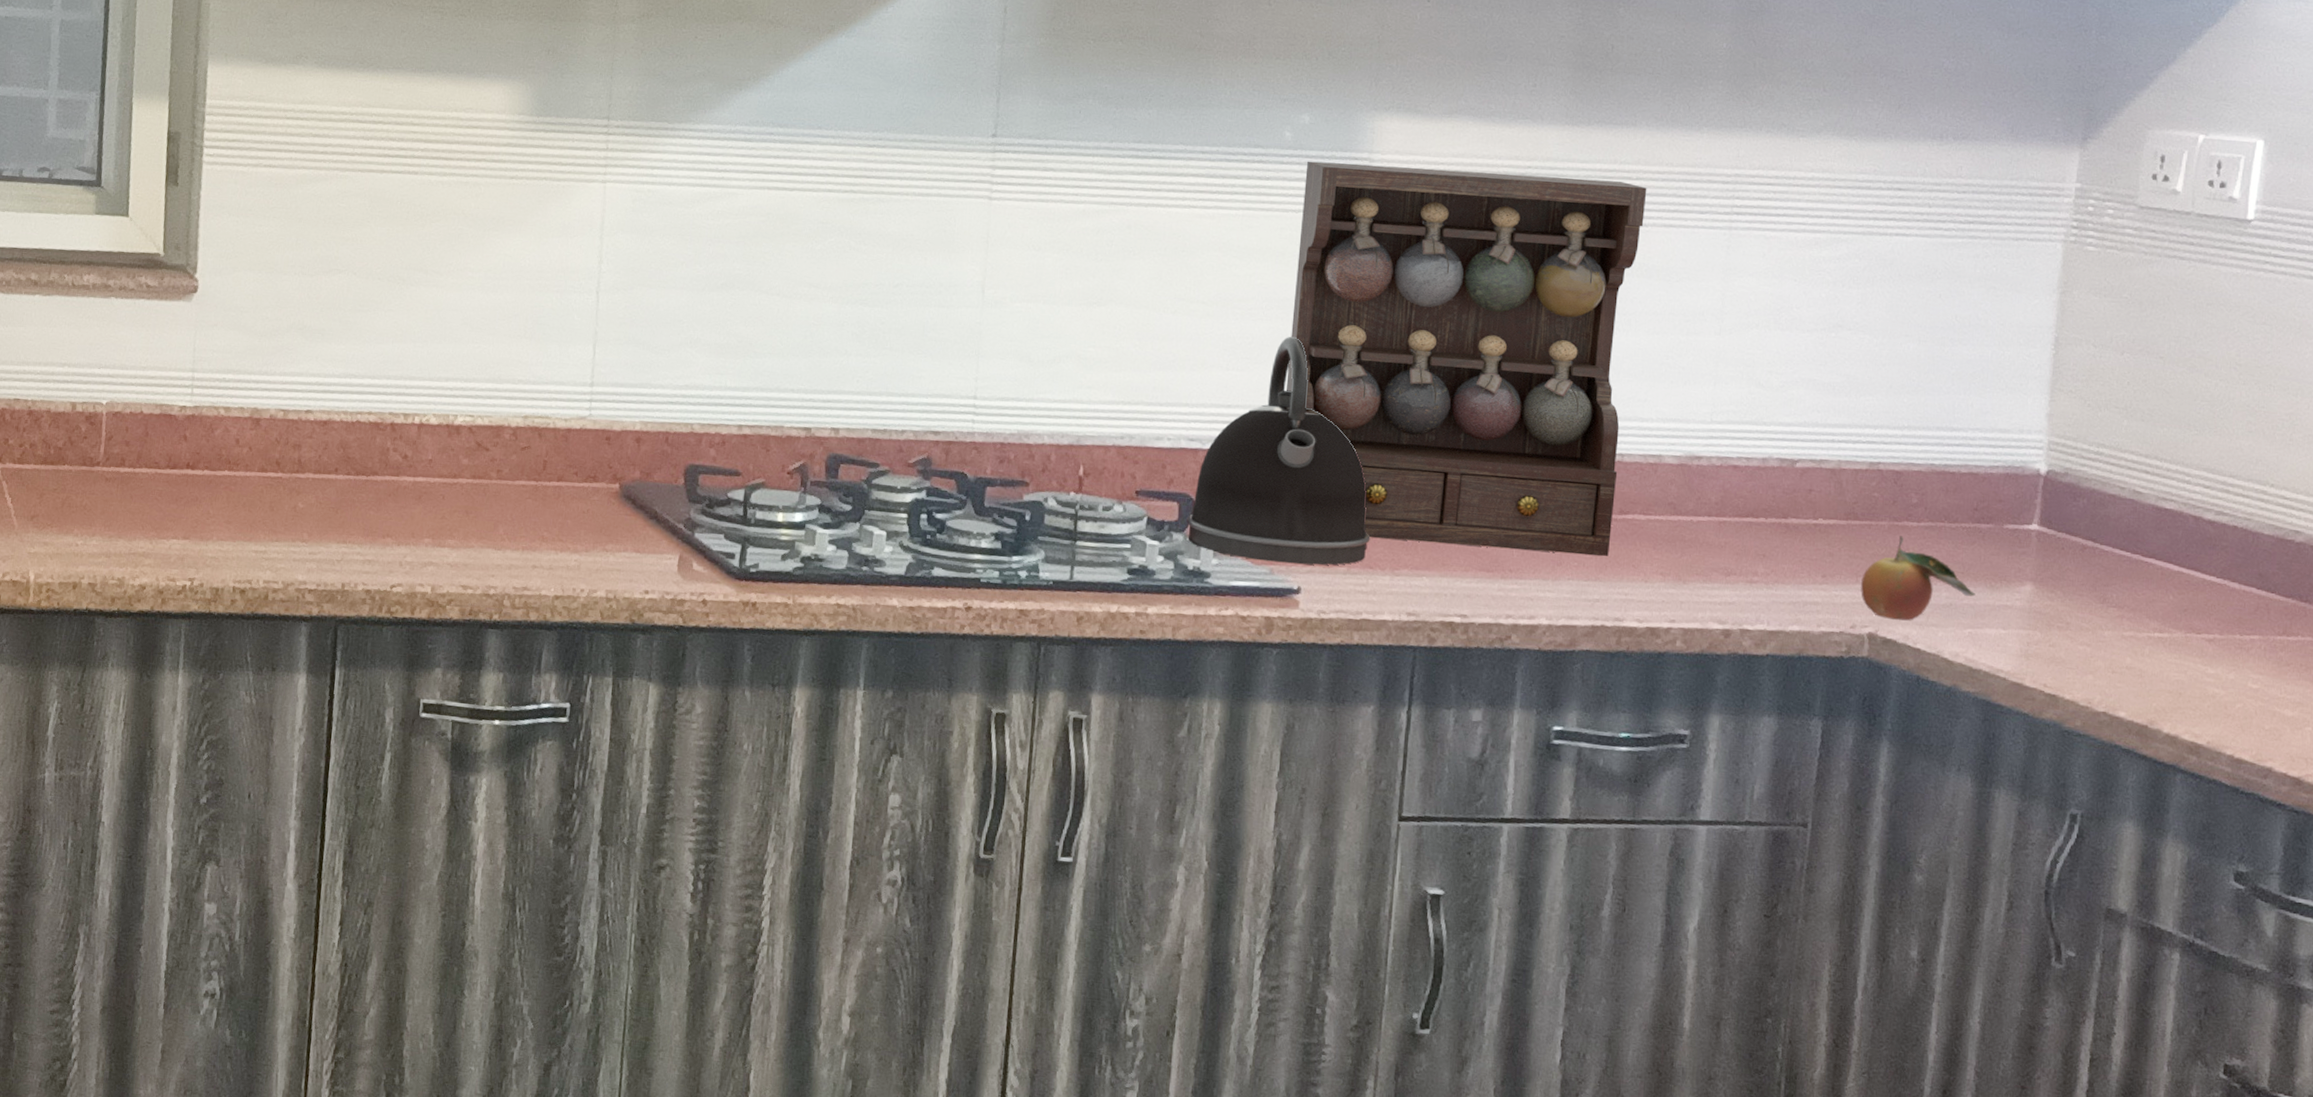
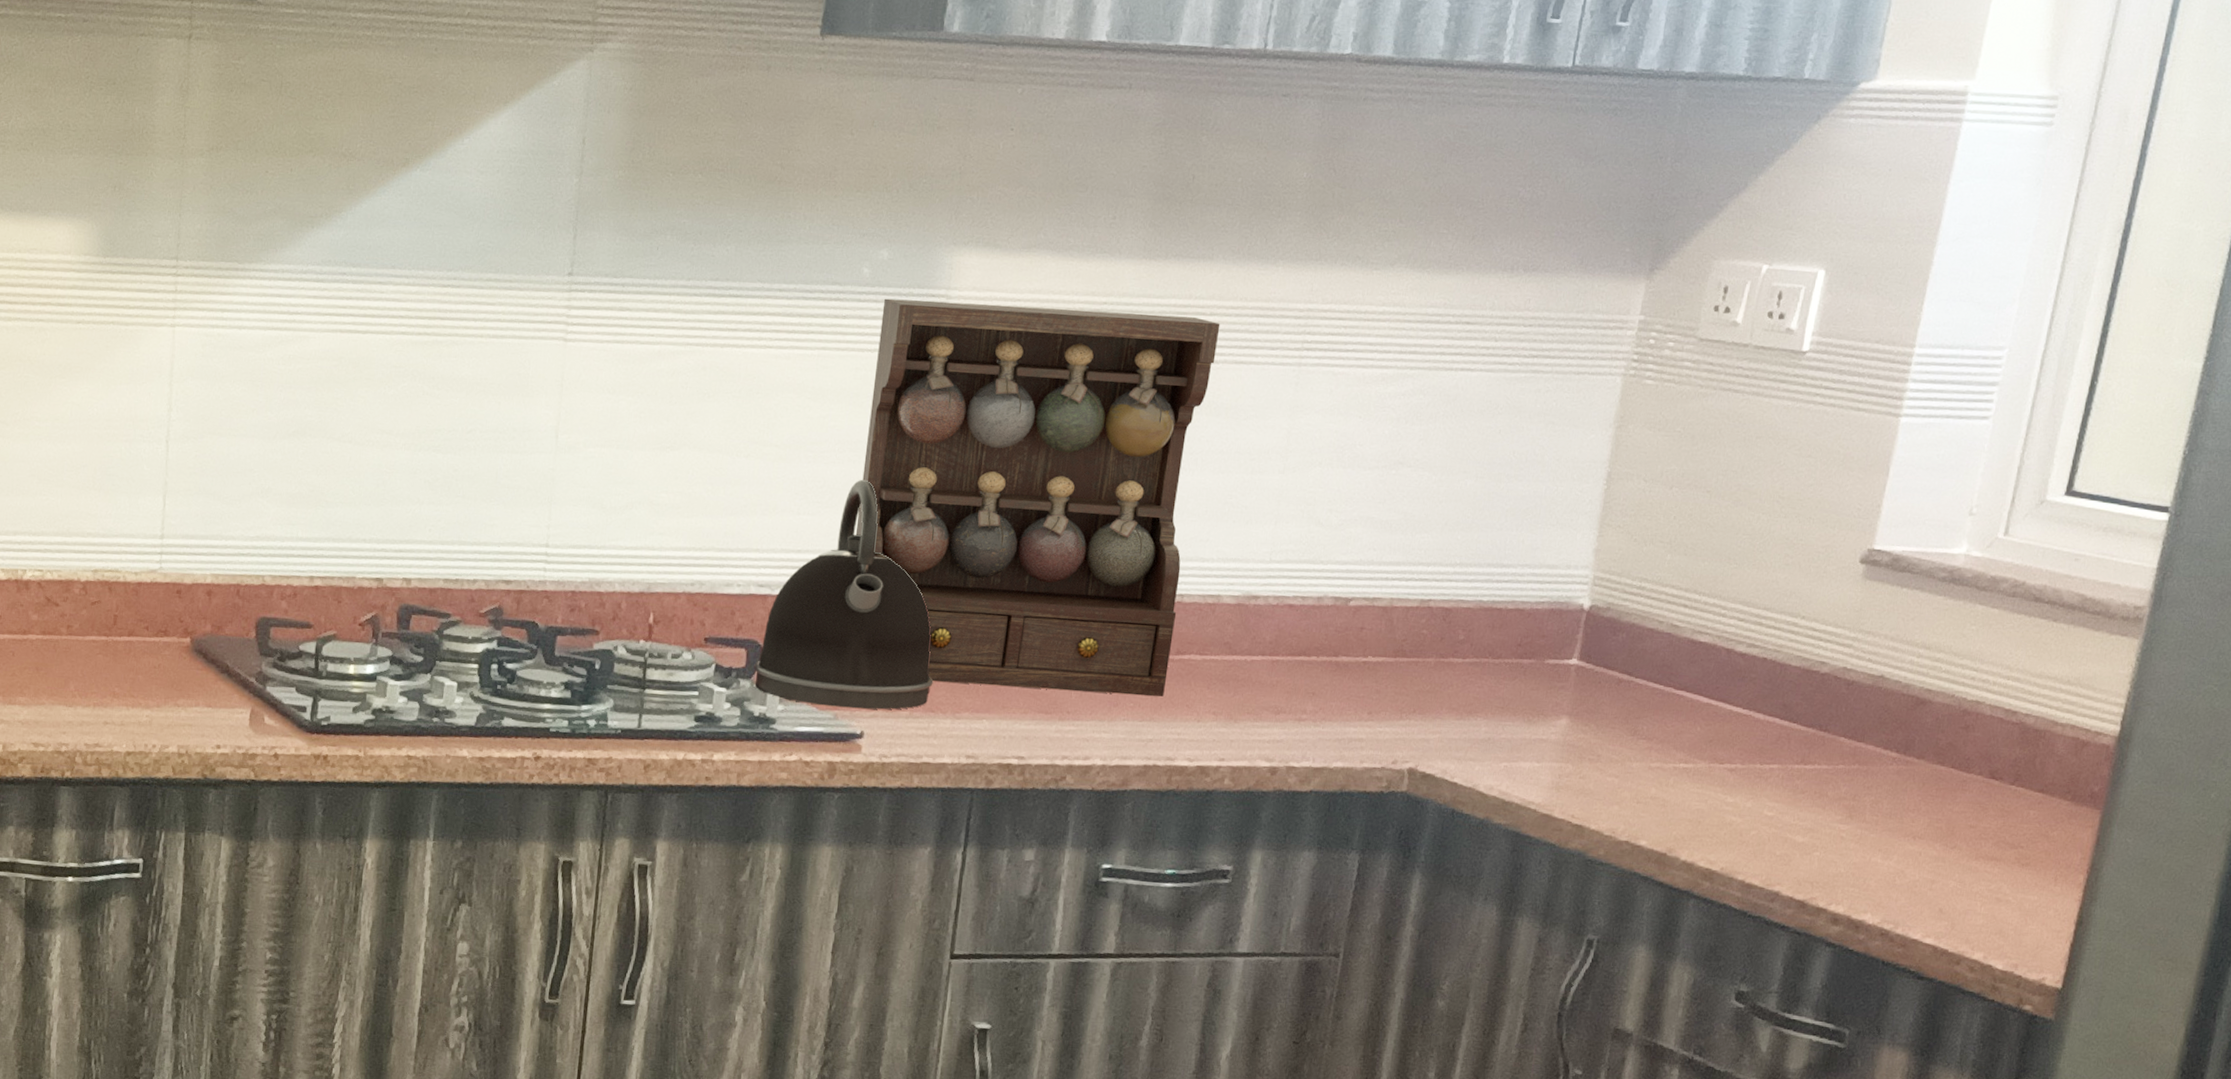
fruit: present [1861,536,1975,621] -> none [1404,672,1513,756]

